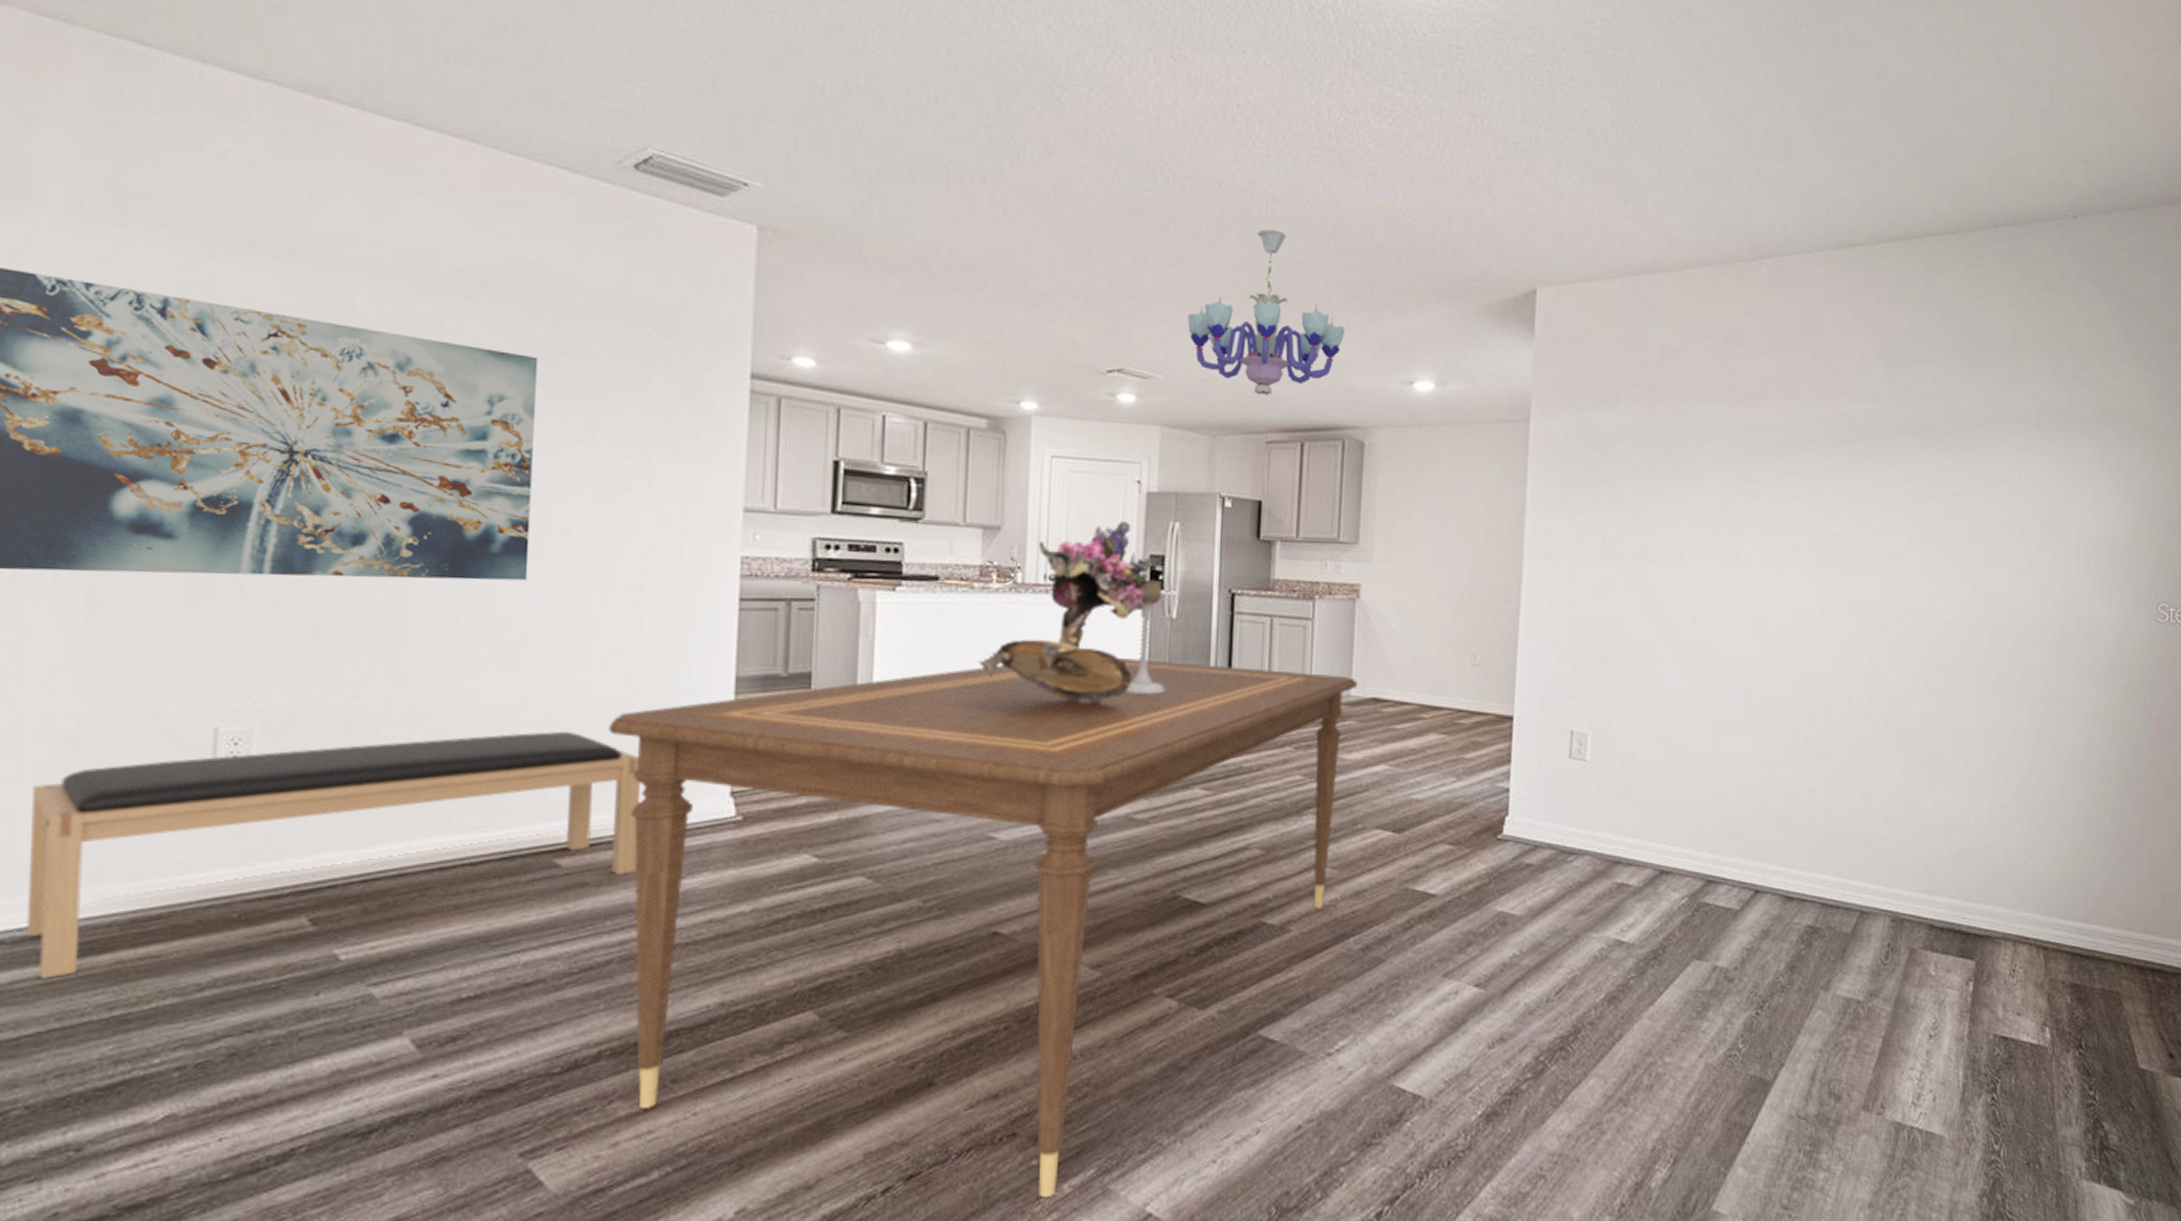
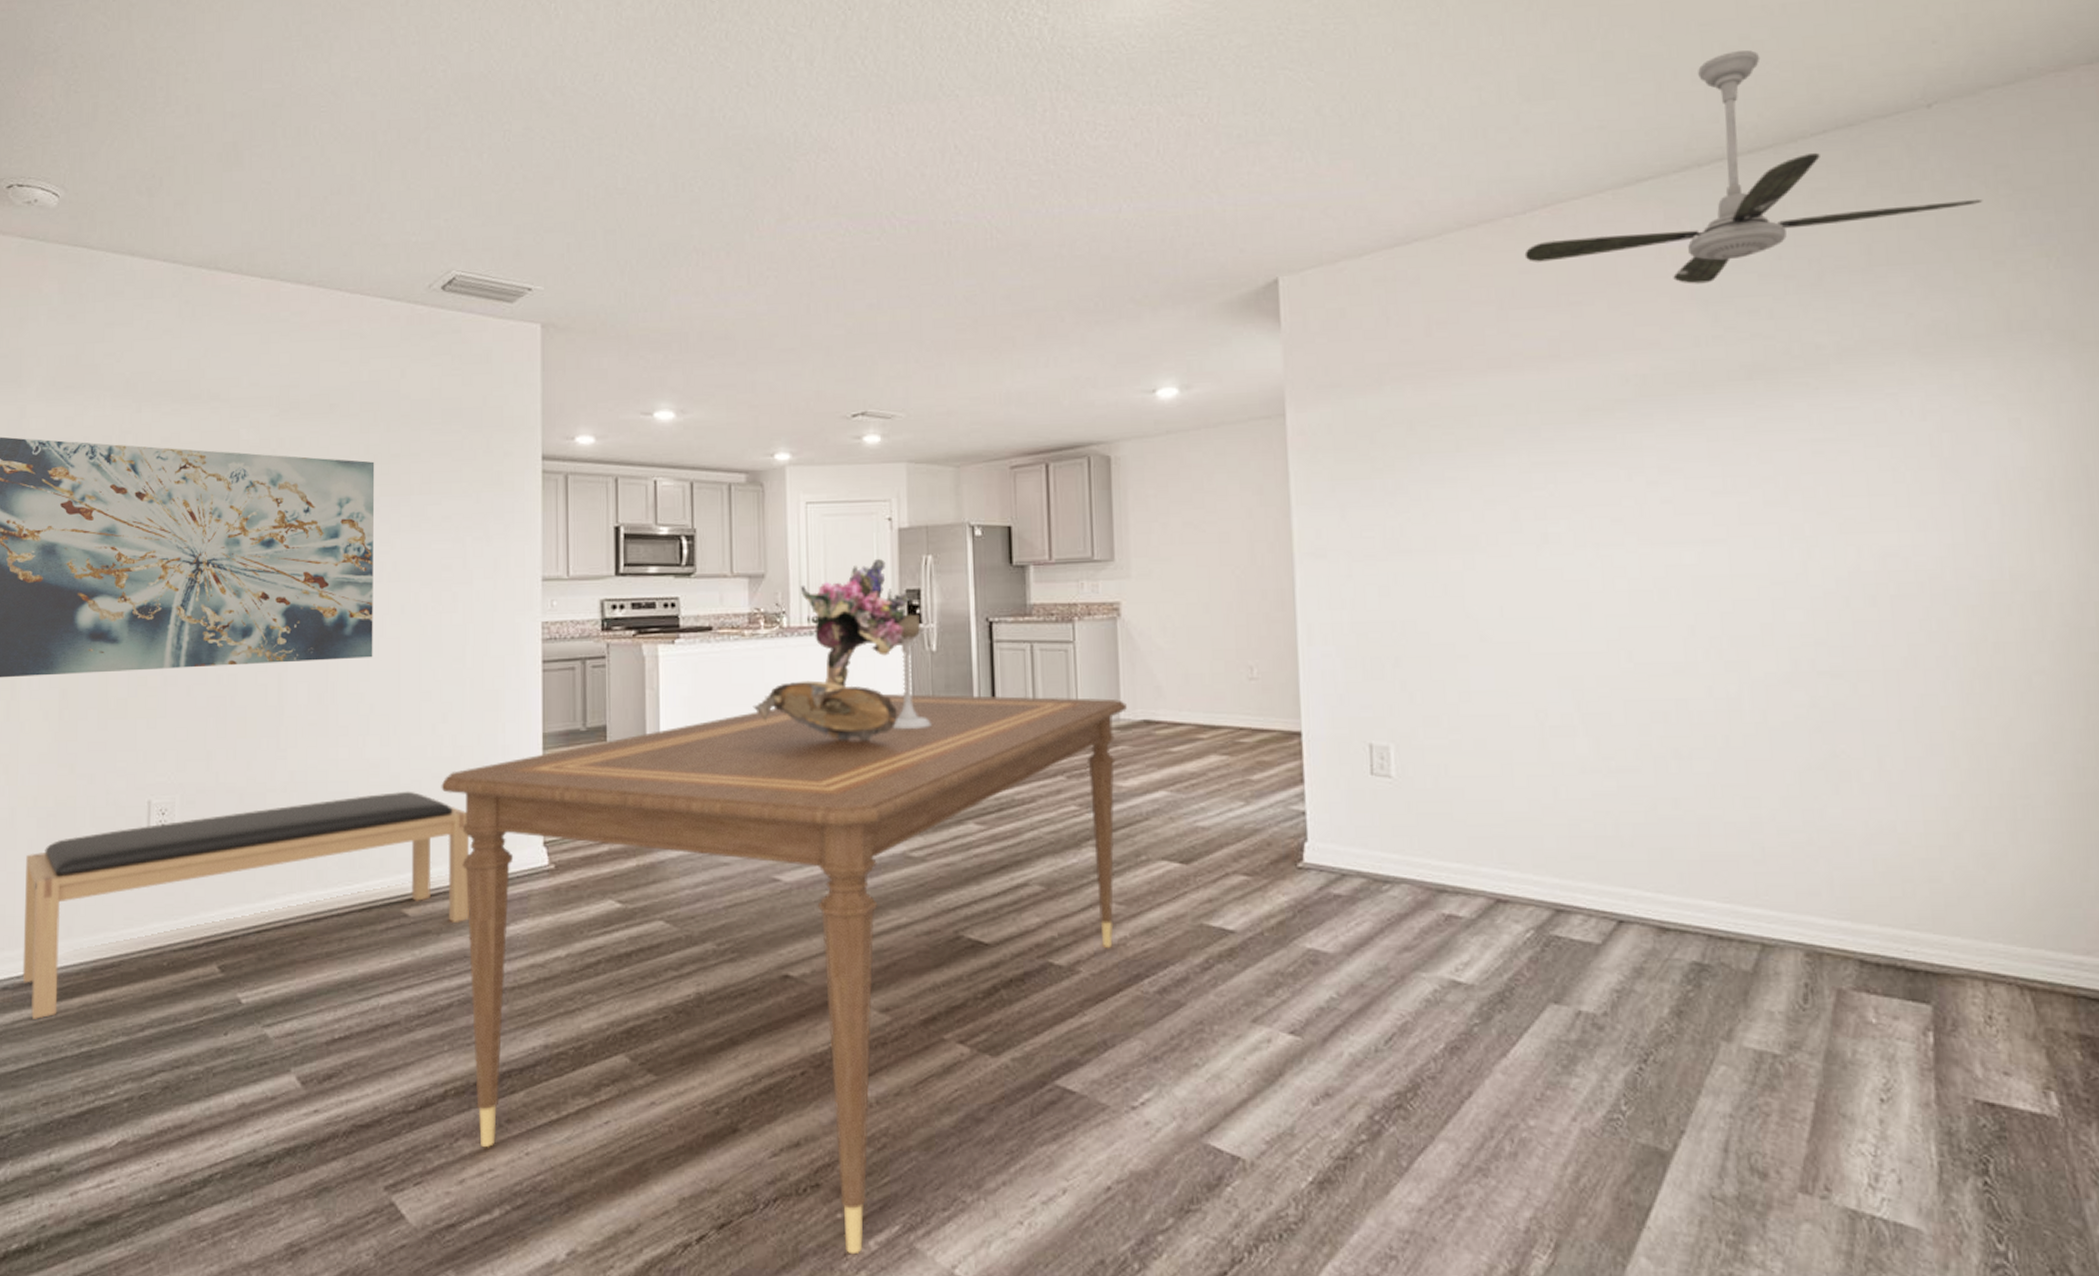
chandelier: present [1187,229,1345,395] -> none [924,259,1080,421]
ceiling fan: none [1750,141,2101,346] -> present [1524,50,1983,284]

